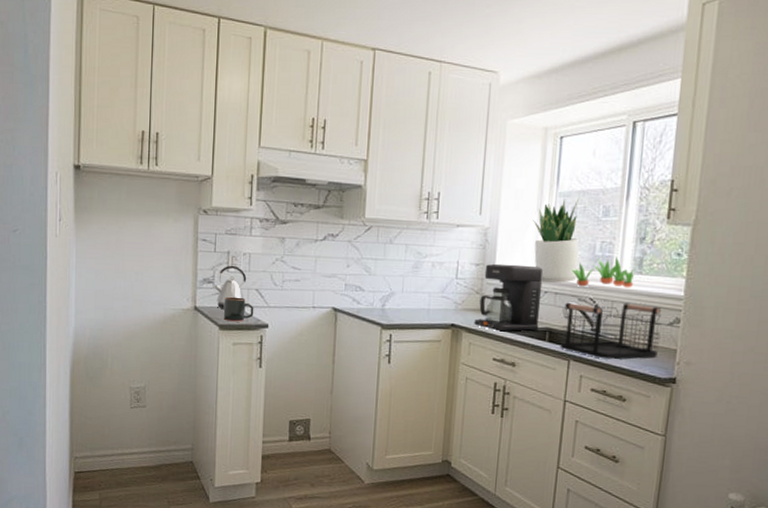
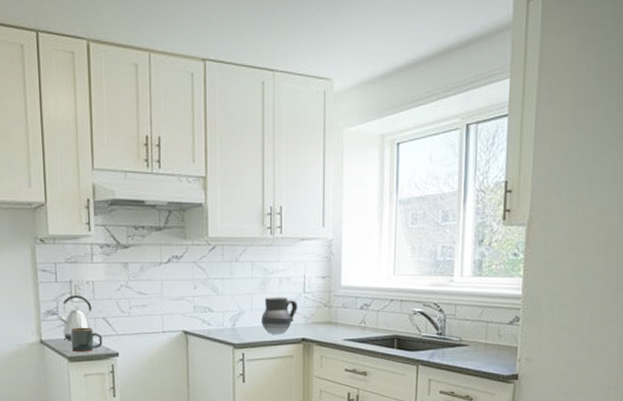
ceramic jug: none [411,280,449,318] -> present [261,296,298,334]
coffee maker: present [474,263,544,332] -> none [324,275,389,342]
planter: present [533,198,580,283] -> none [375,204,422,290]
dish rack: present [560,302,662,360] -> none [408,305,503,362]
succulent plant: present [571,257,635,288] -> none [414,261,475,292]

